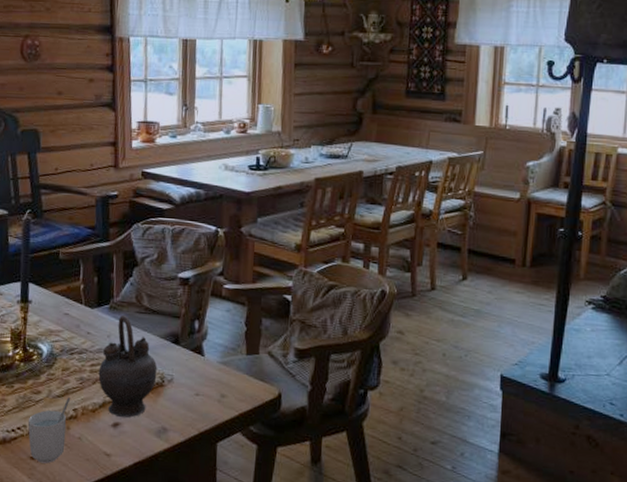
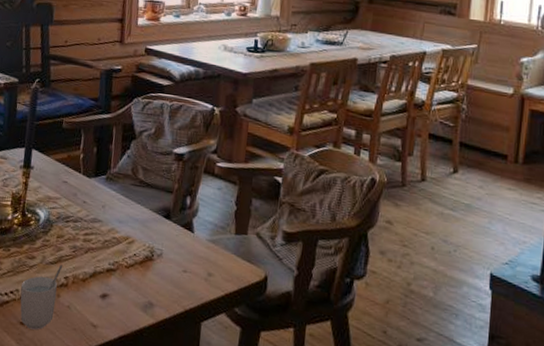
teapot: present [98,314,158,418] -> none [90,186,148,290]

